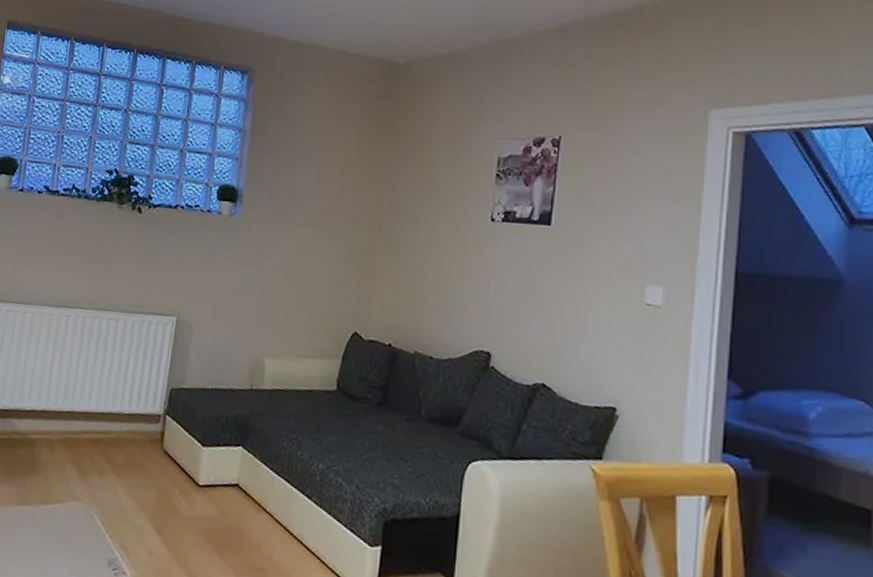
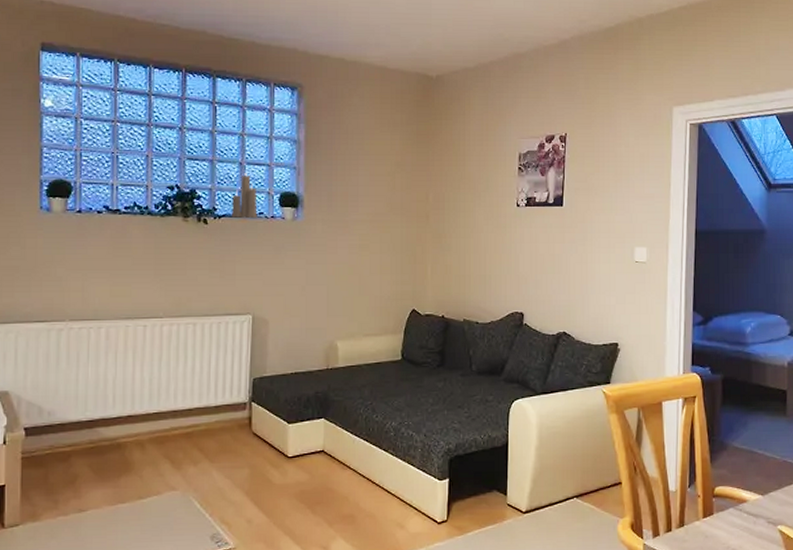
candle: none [165,161,195,212] -> present [231,173,258,219]

